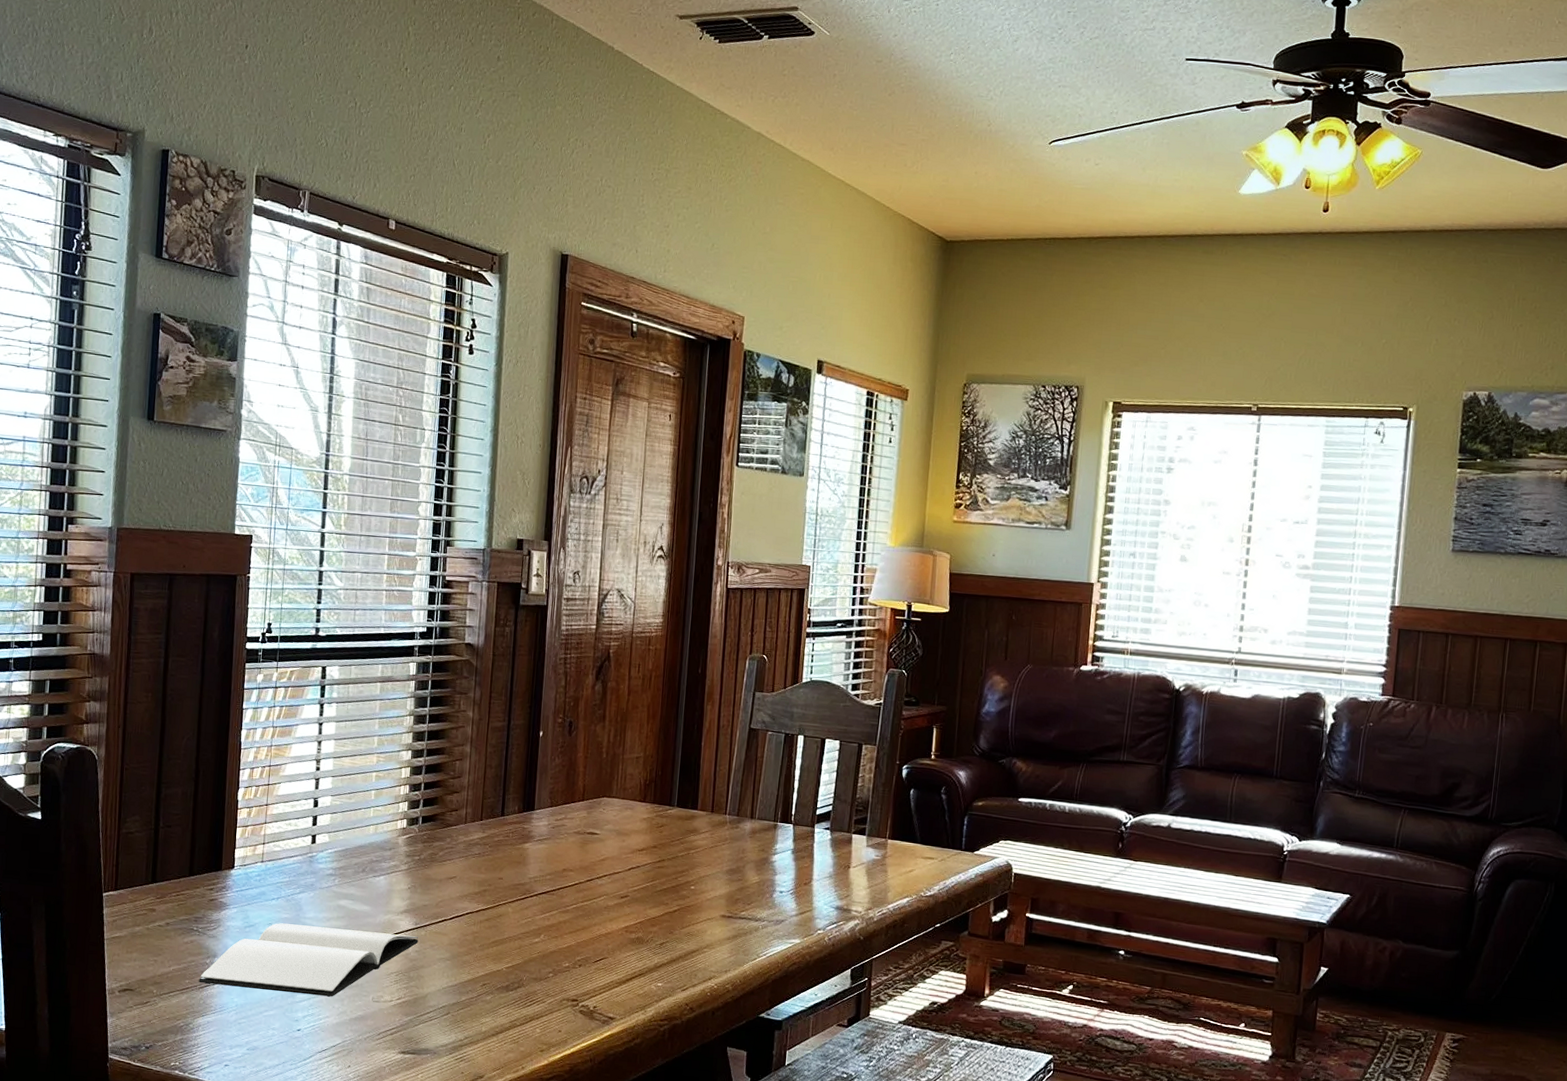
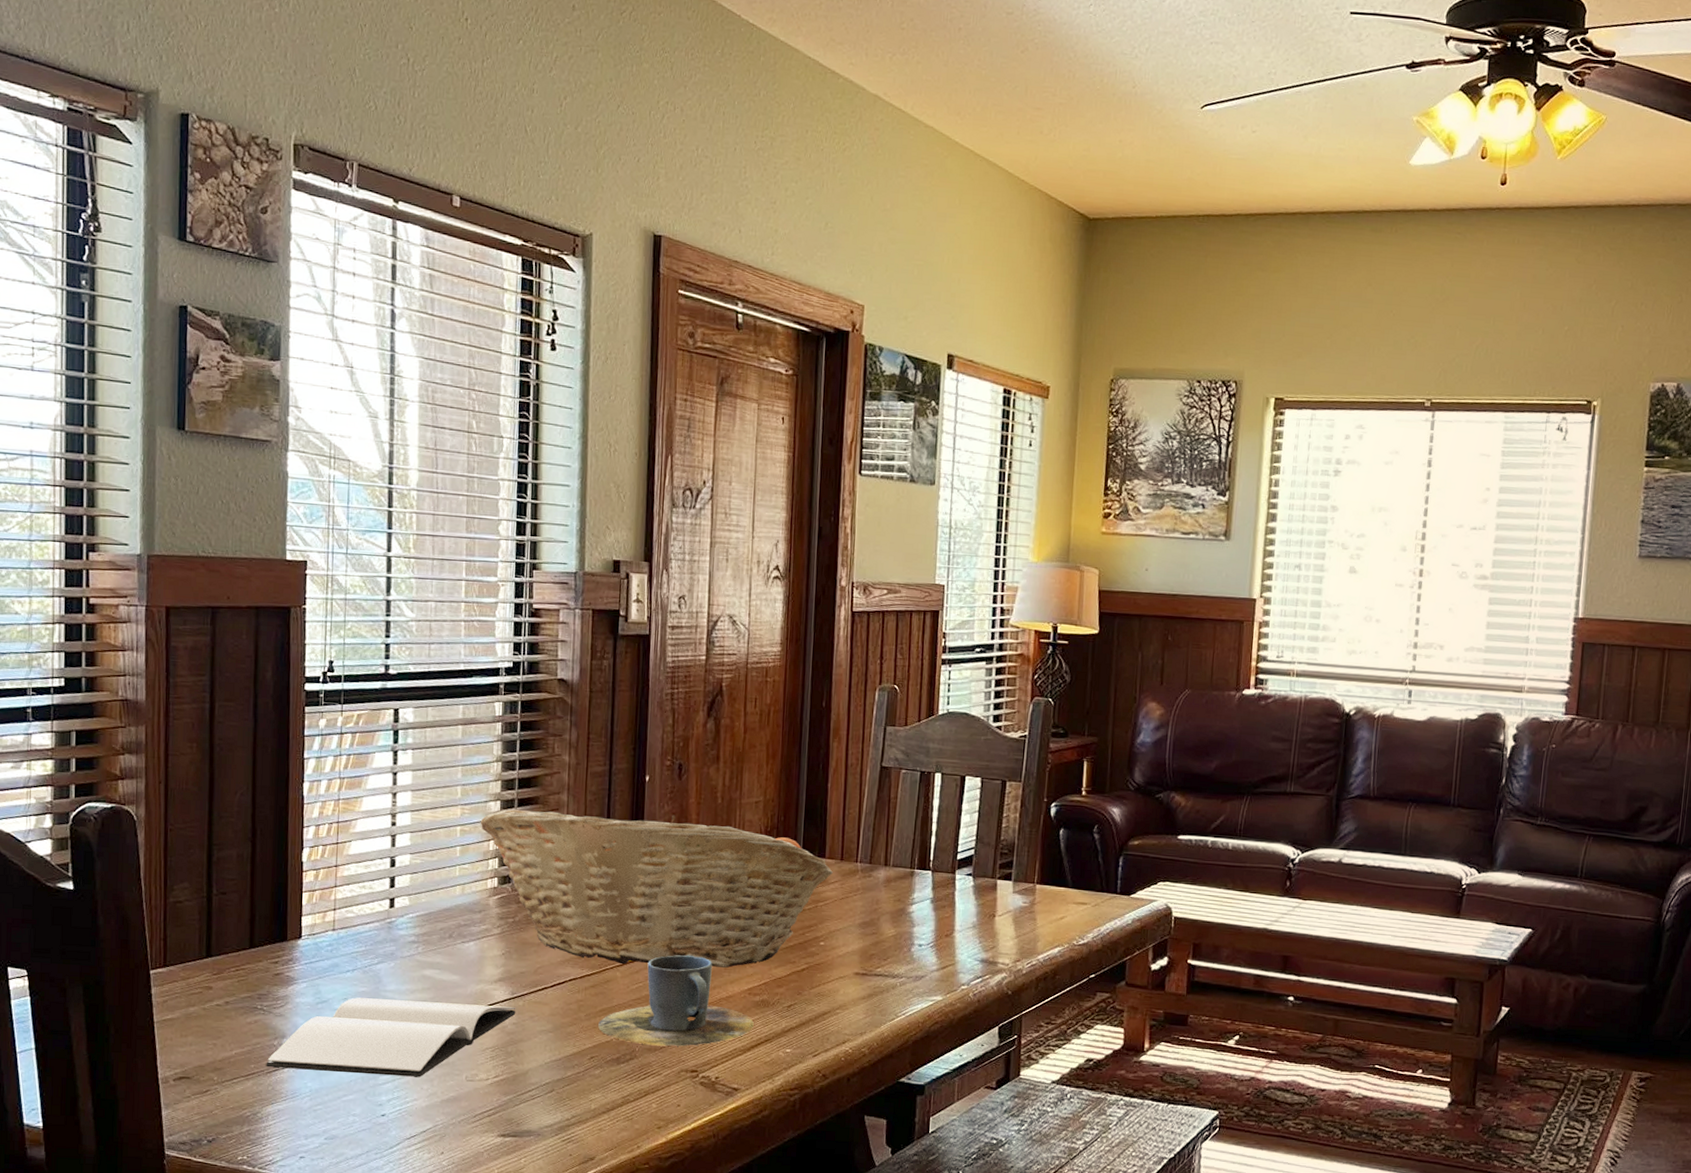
fruit basket: none [393,758,704,907] -> present [480,809,833,968]
cup: none [491,894,629,977] -> present [598,955,754,1047]

